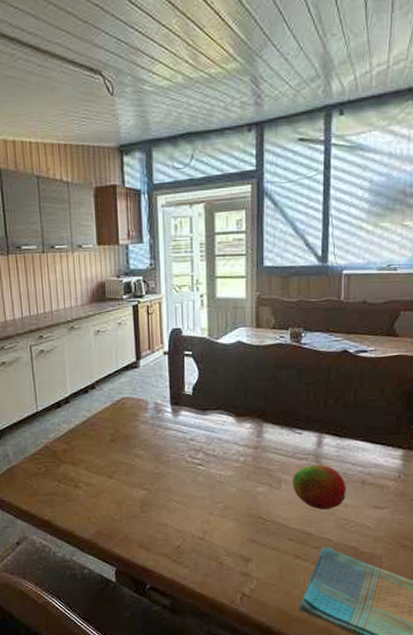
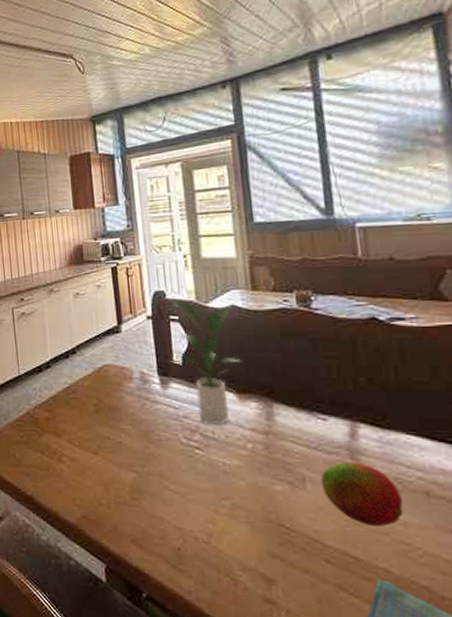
potted plant: none [186,336,242,444] -> present [171,299,241,425]

